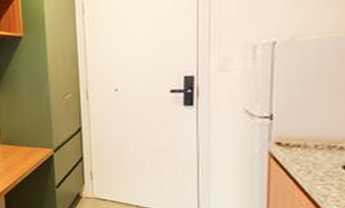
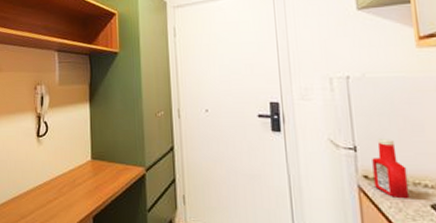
ketchup bottle: none [286,105,324,162] -> present [372,139,410,199]

